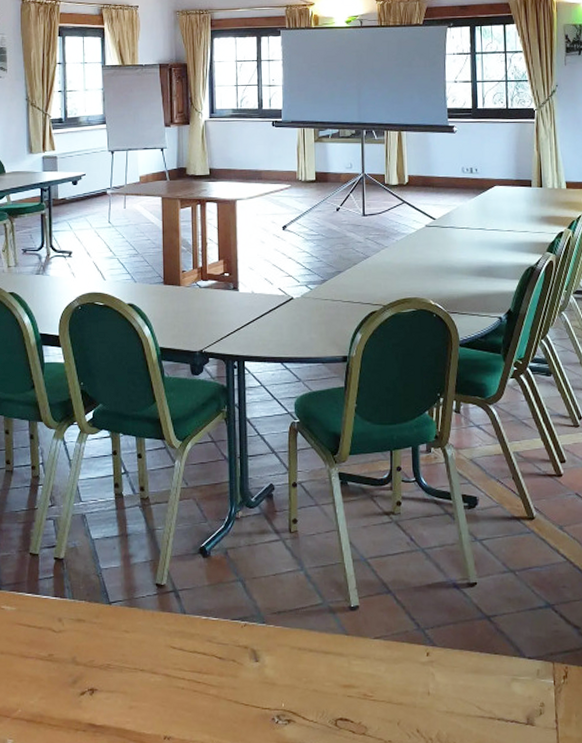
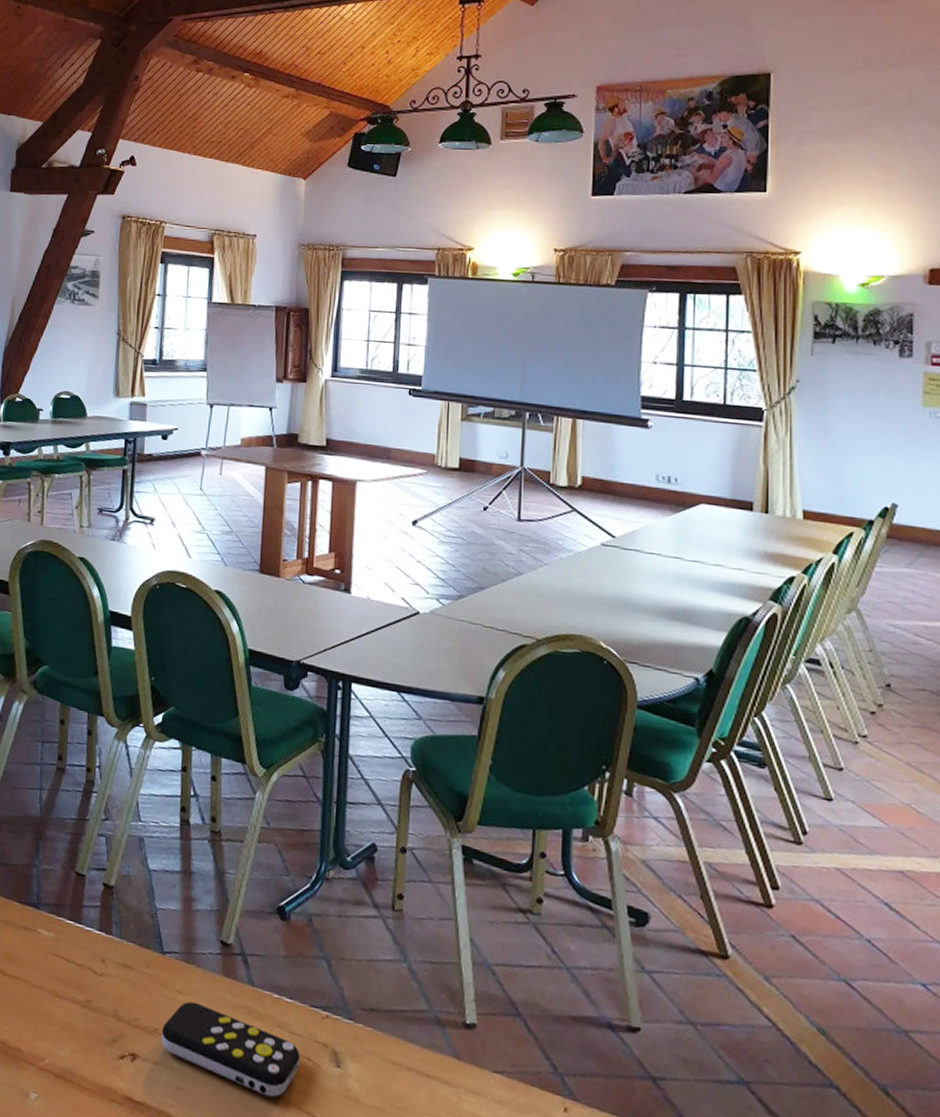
remote control: none [114,637,227,697] -> present [161,1001,300,1098]

